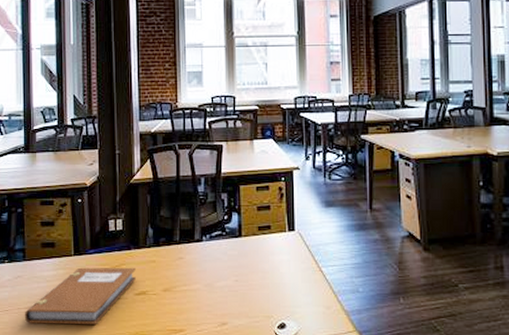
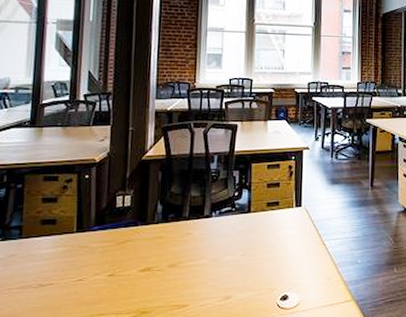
notebook: present [25,267,137,325] -> none [16,243,142,304]

